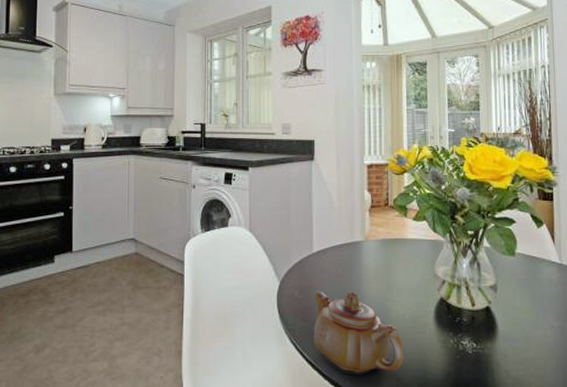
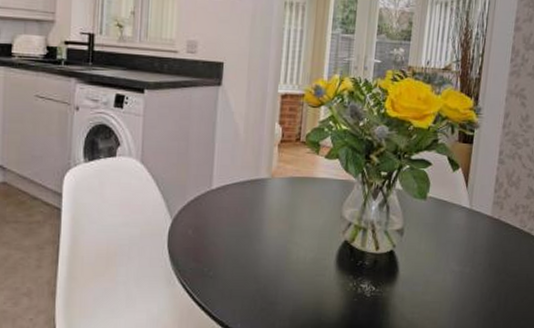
teapot: present [313,291,404,376] -> none [205,230,301,318]

